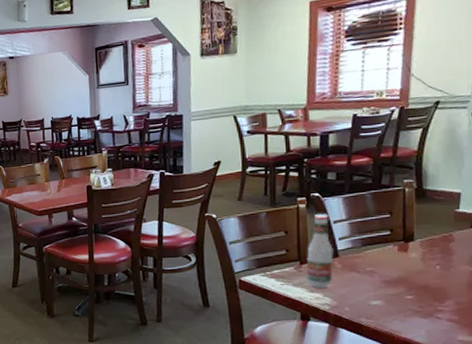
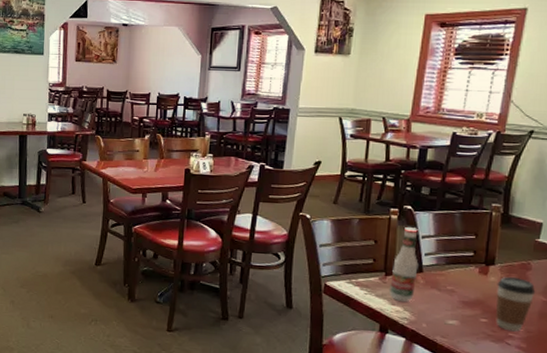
coffee cup: none [419,250,462,305] -> present [495,276,536,332]

